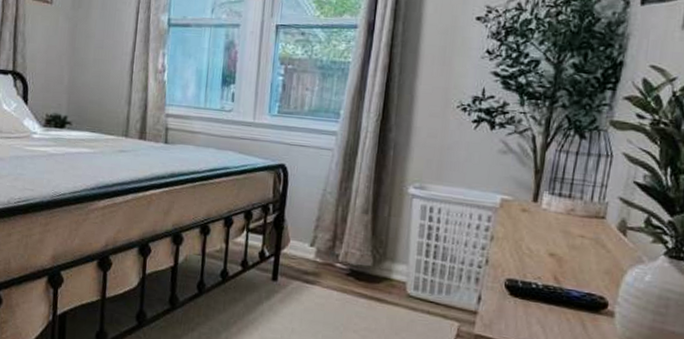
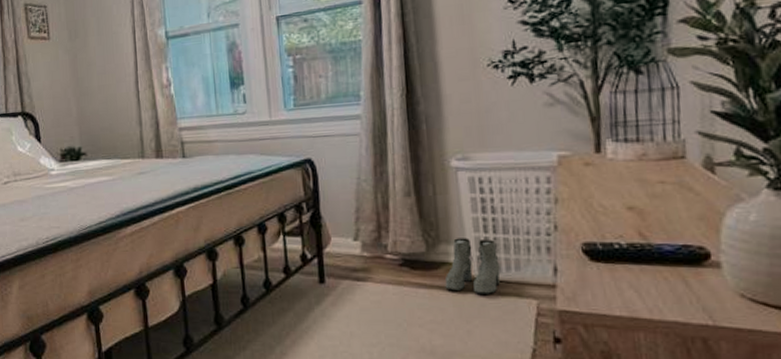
boots: none [383,258,434,312] -> present [444,238,500,294]

